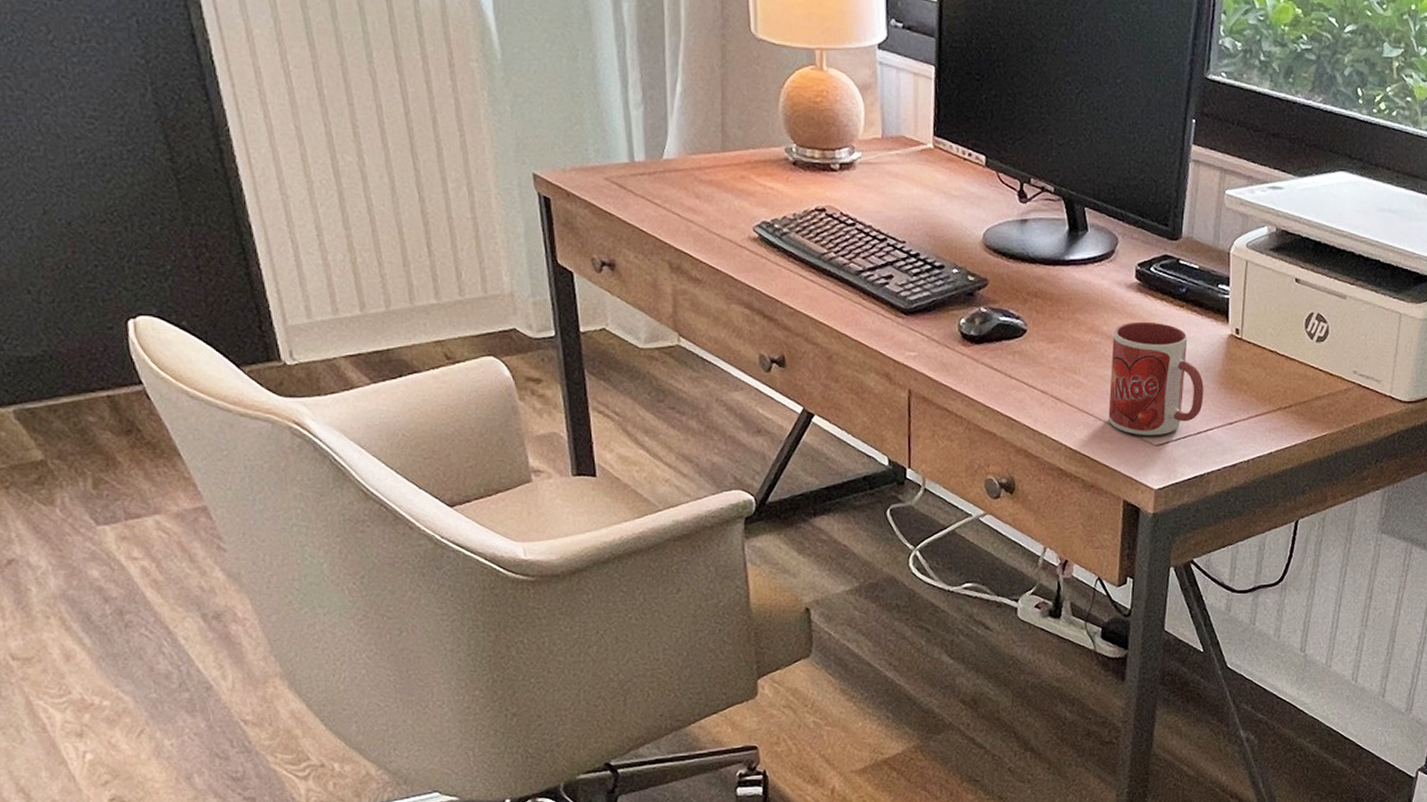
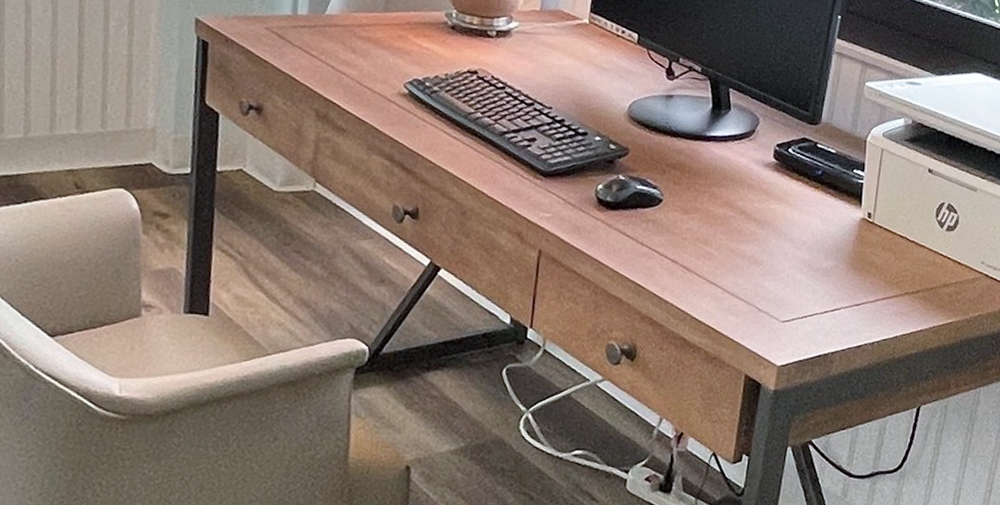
mug: present [1108,321,1204,436] -> none [736,199,834,312]

